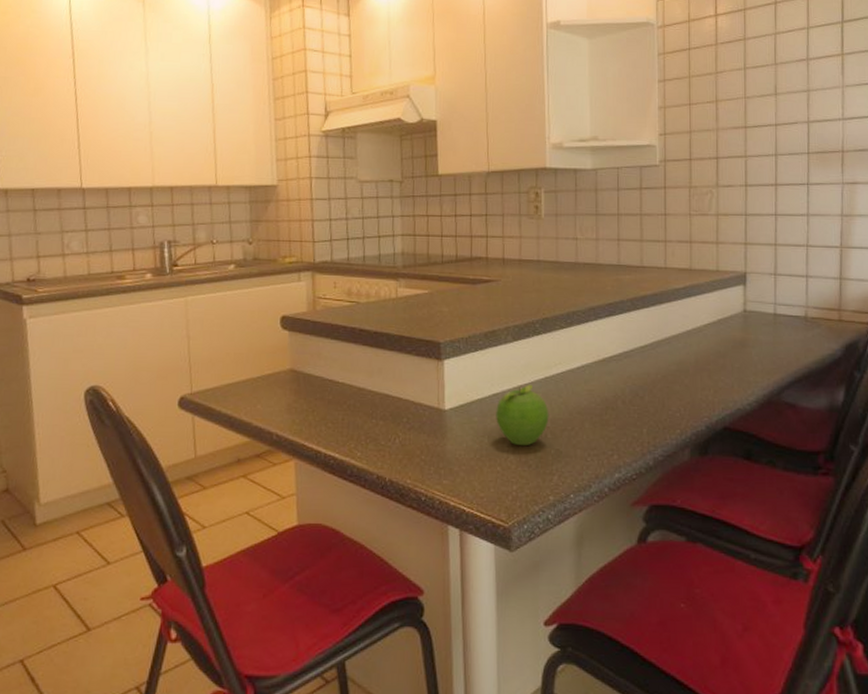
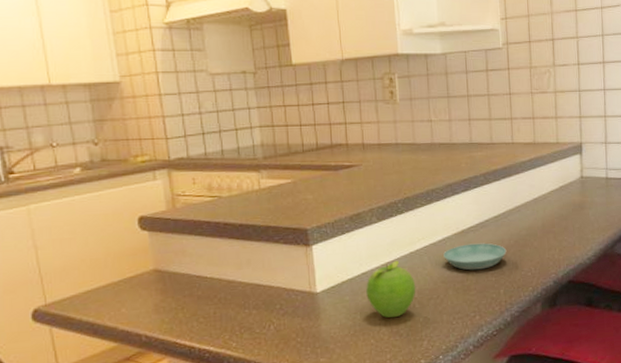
saucer: none [581,374,653,404] -> present [443,243,507,271]

